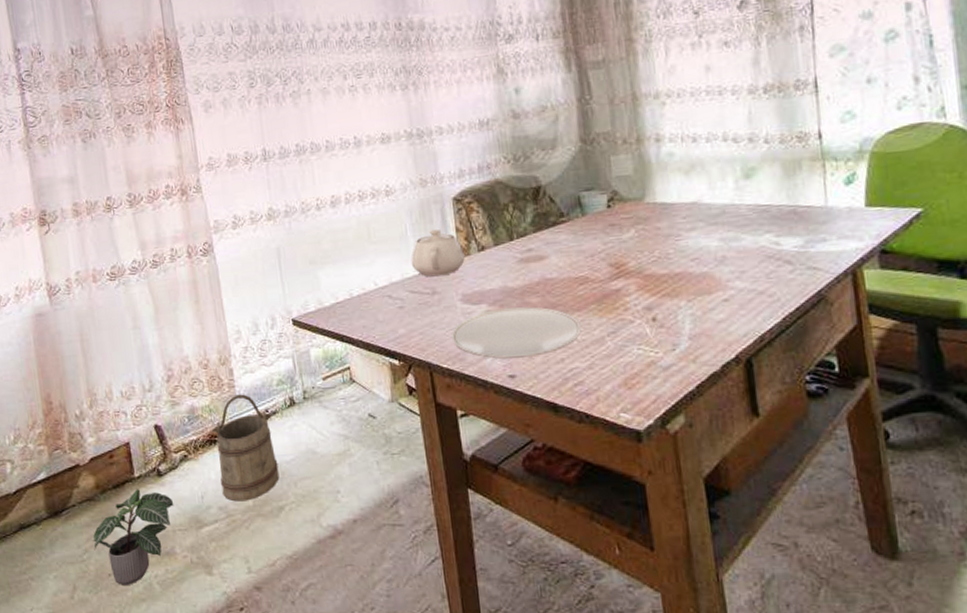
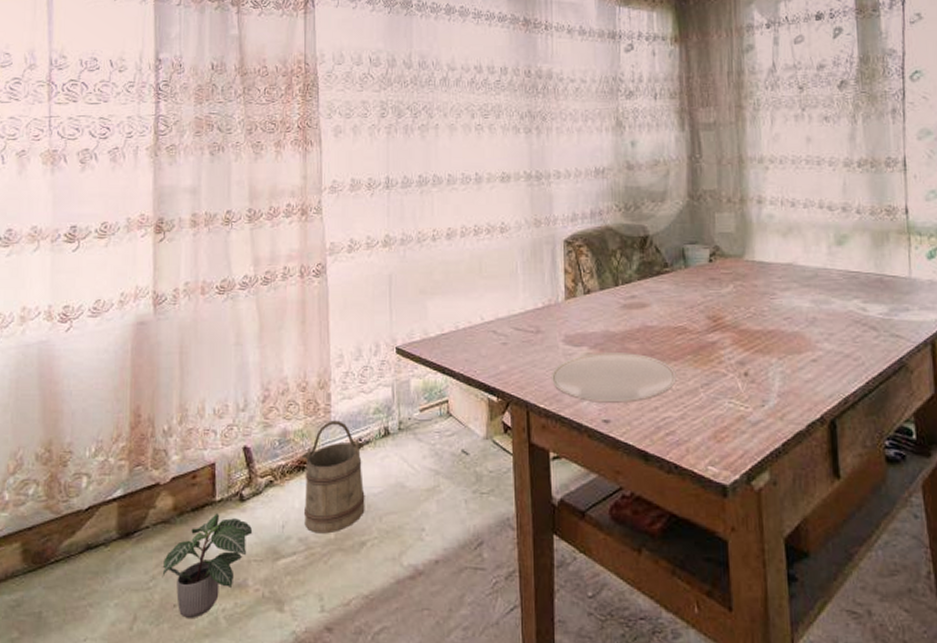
teapot: present [411,228,465,277] -> none [518,268,571,316]

